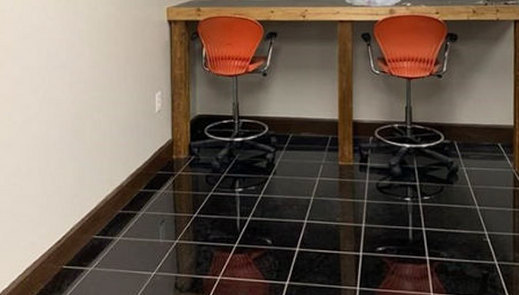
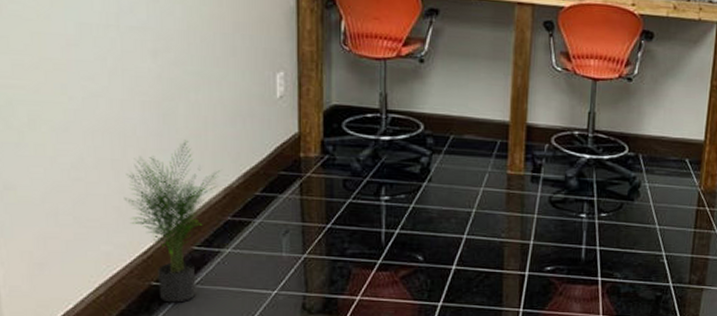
potted plant: none [46,149,114,283] -> present [123,139,220,303]

